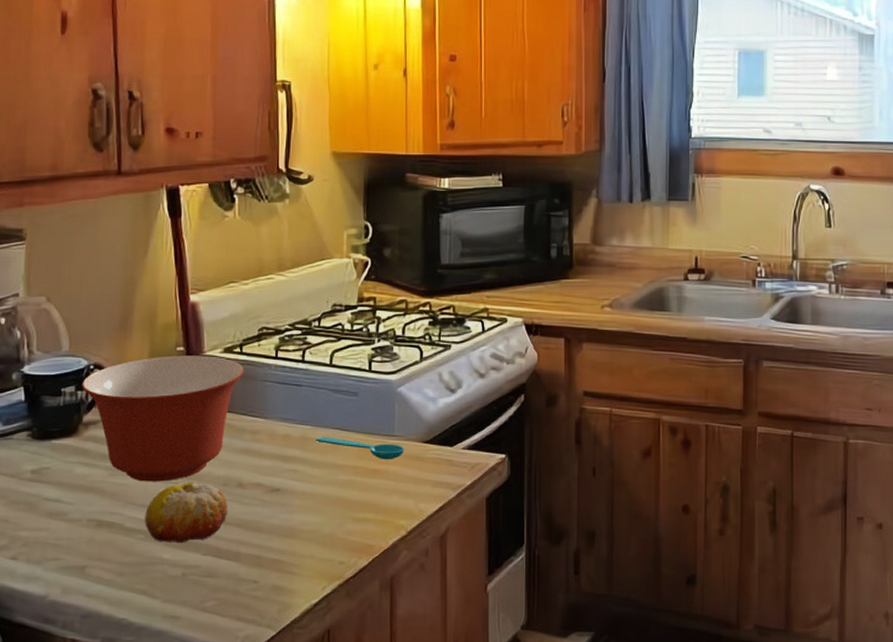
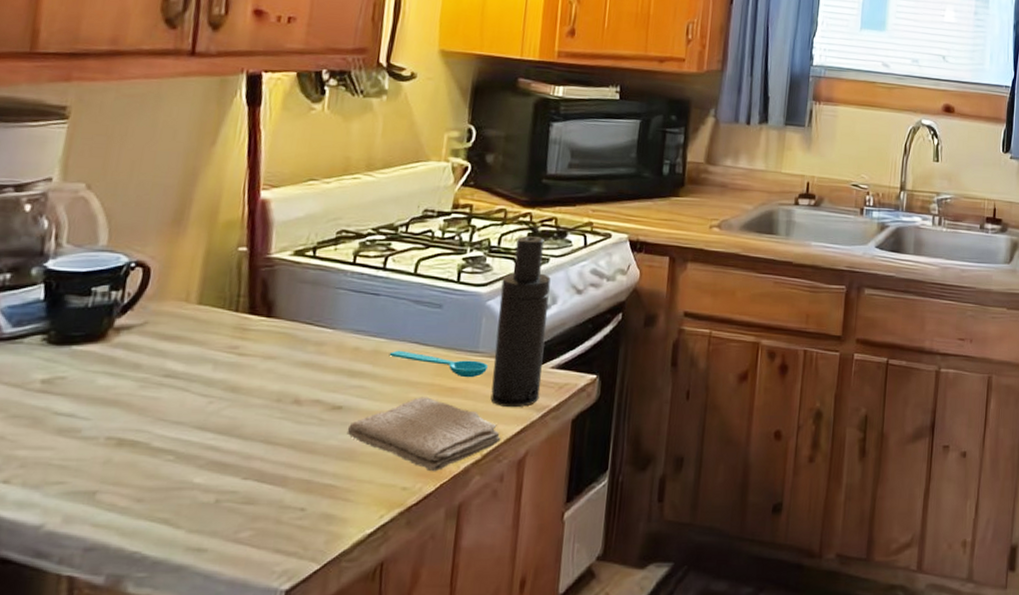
mixing bowl: present [81,355,245,482] -> none [117,256,316,396]
fruit: present [145,482,228,544] -> none [176,397,279,466]
washcloth: none [286,479,423,547] -> present [346,397,501,472]
atomizer: none [409,324,455,487] -> present [490,235,551,408]

